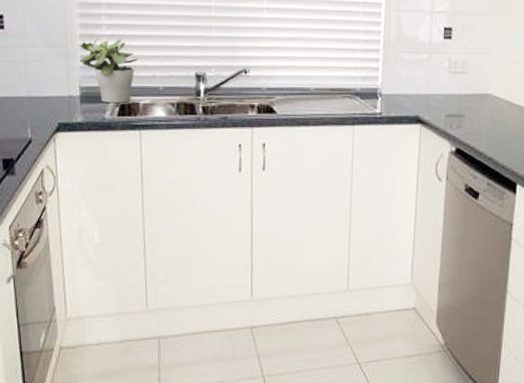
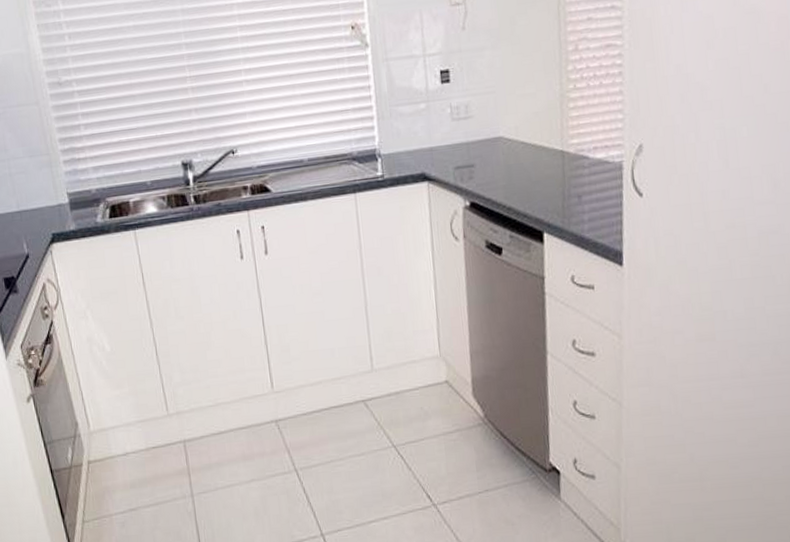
potted plant: present [79,37,138,103] -> none [62,137,121,206]

